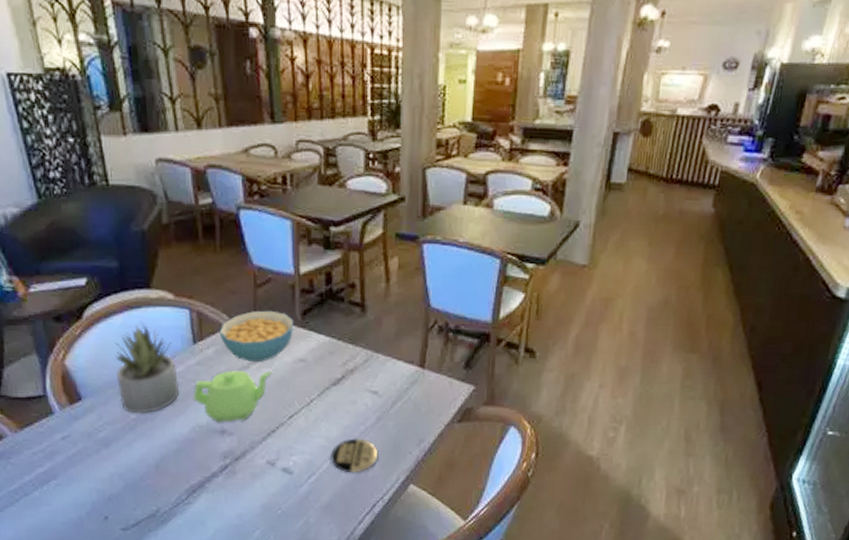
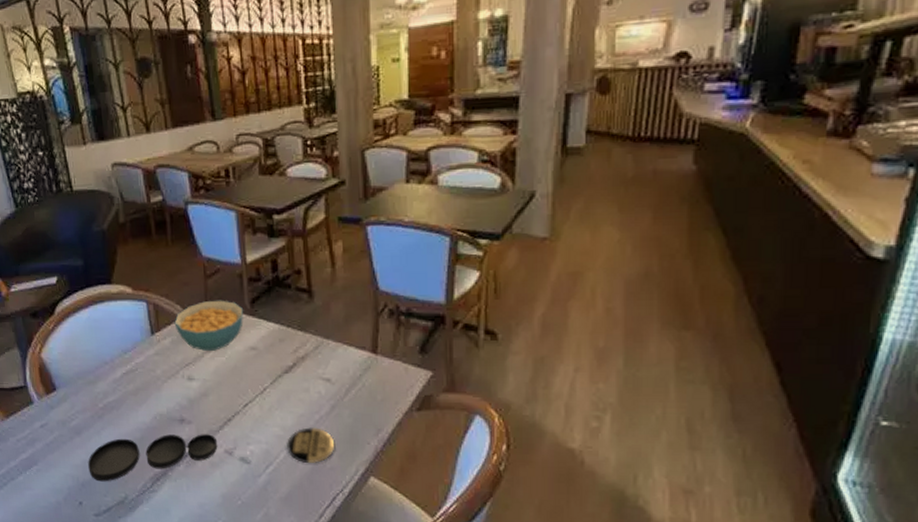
succulent plant: present [115,321,180,414] -> none [83,315,141,403]
plate: none [116,445,260,495] -> present [88,434,218,482]
teapot: present [193,371,272,423] -> none [153,360,226,412]

